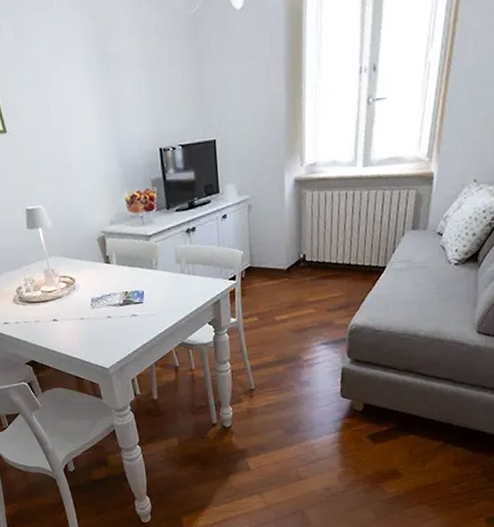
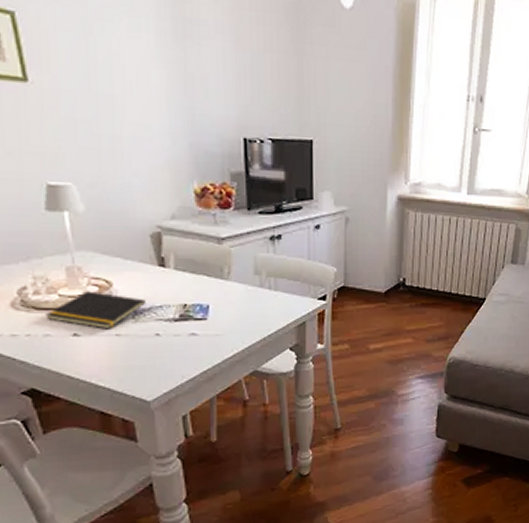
notepad: none [35,286,99,315] -> present [45,291,145,330]

